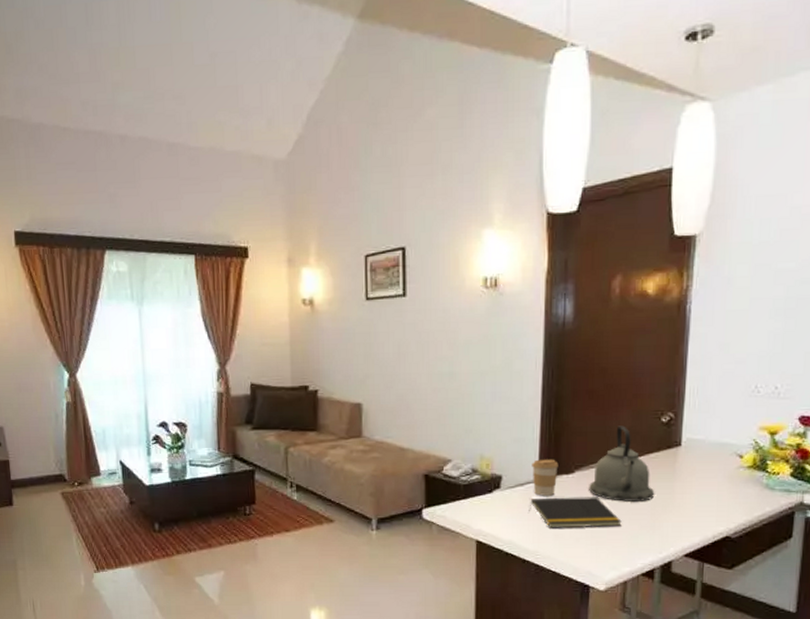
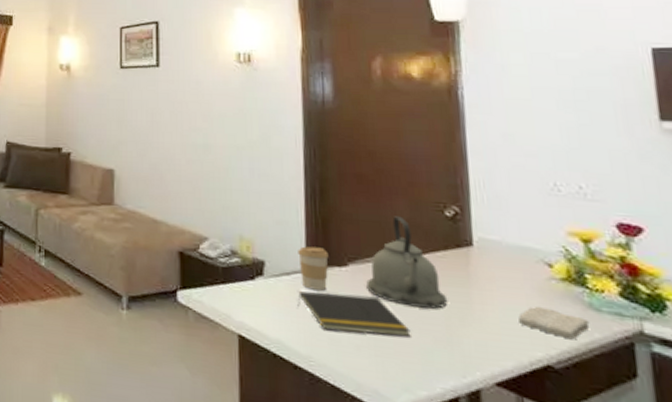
washcloth: none [709,490,764,515] -> present [518,306,590,340]

